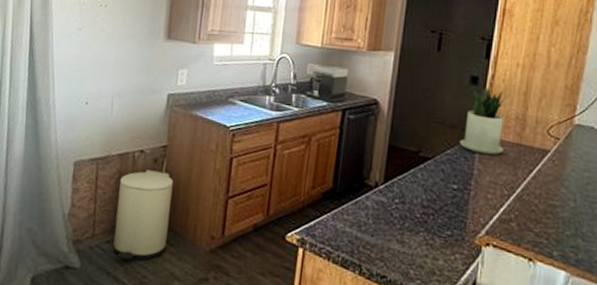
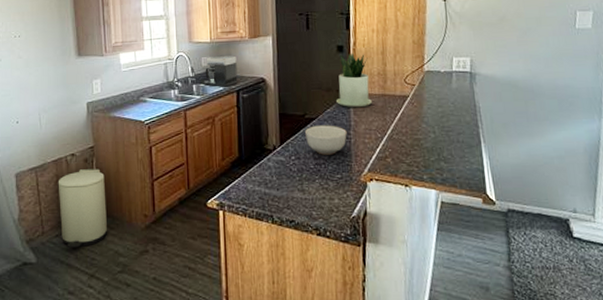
bowl: none [416,166,467,206] -> present [305,125,347,155]

